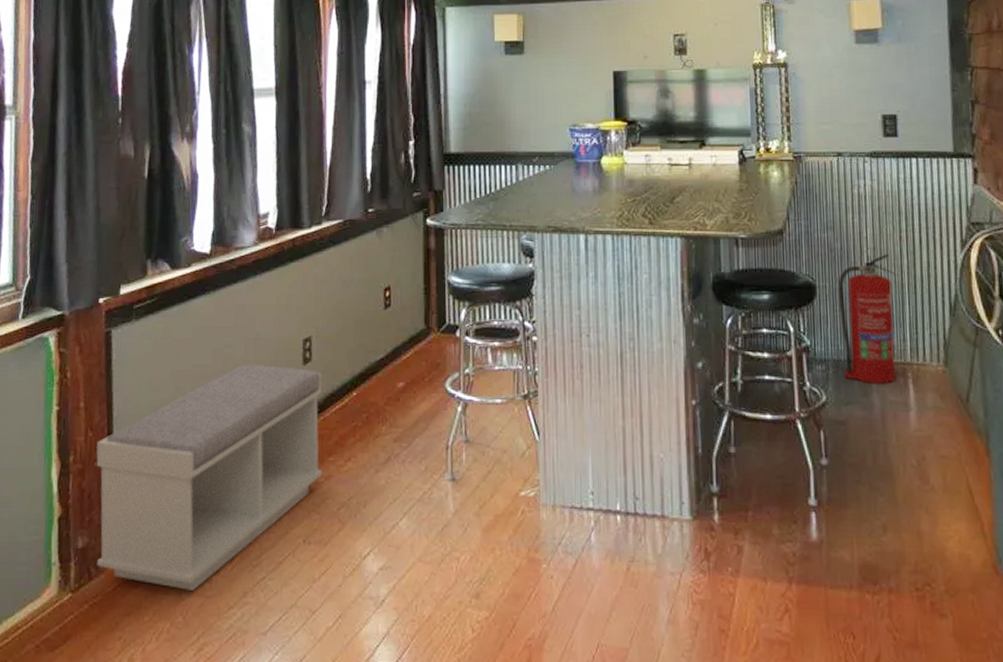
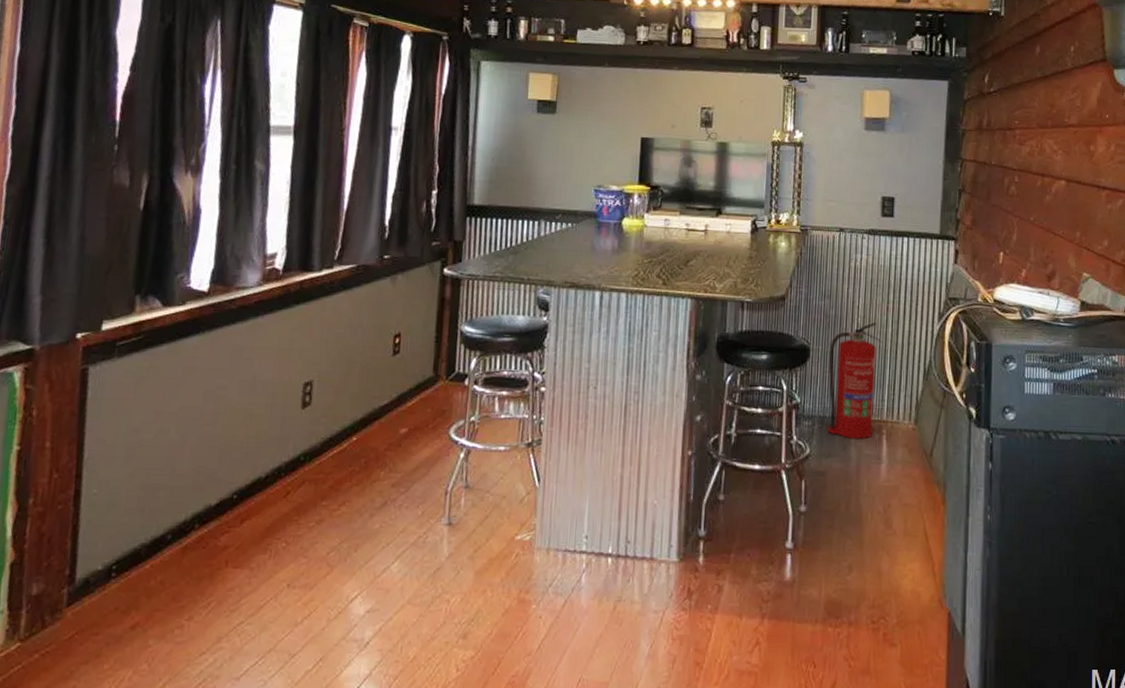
bench: present [96,364,323,591] -> none [53,406,321,637]

